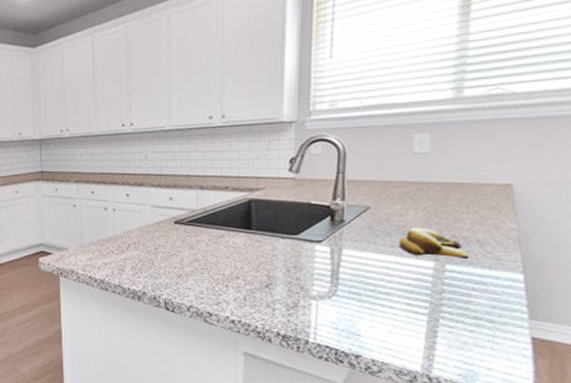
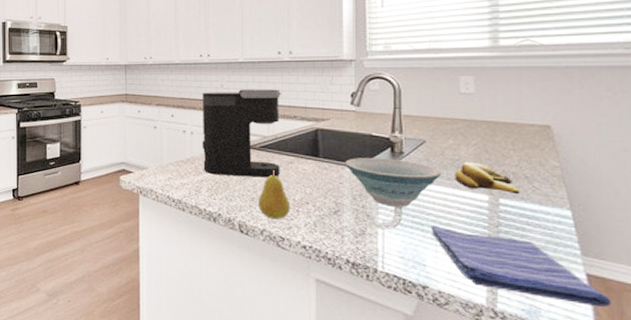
coffee maker: none [125,158,213,254] -> present [202,89,282,178]
fruit: none [185,244,219,295] -> present [259,169,290,219]
bowl: none [280,227,385,278] -> present [345,158,442,207]
dish towel: none [368,294,555,370] -> present [431,224,612,308]

